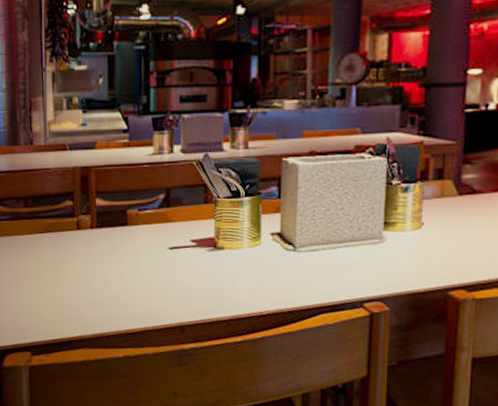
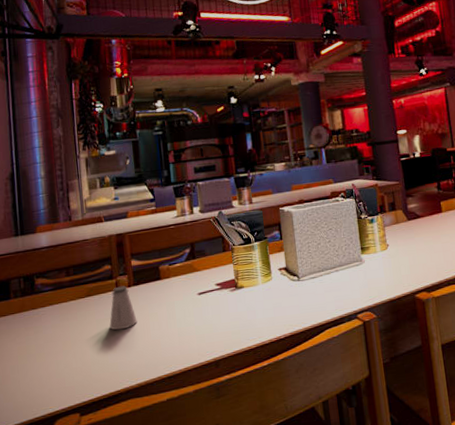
saltshaker: none [67,226,98,274] -> present [109,285,137,330]

